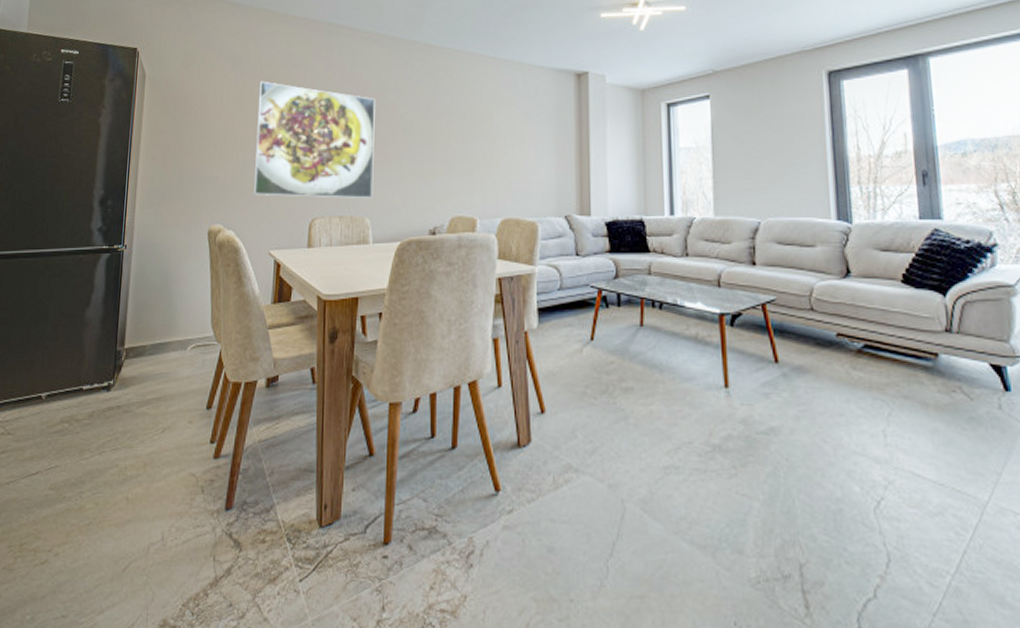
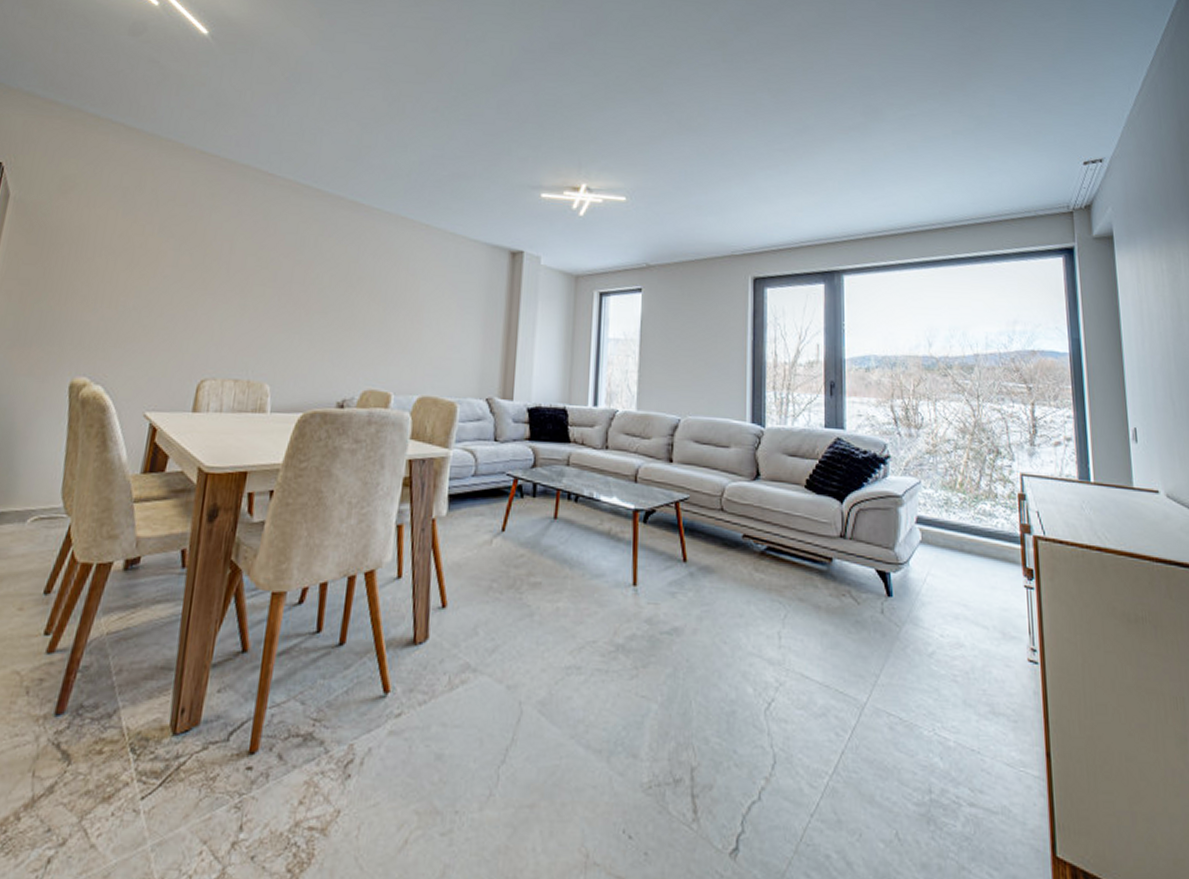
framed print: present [254,81,375,198] -> none [133,219,290,362]

